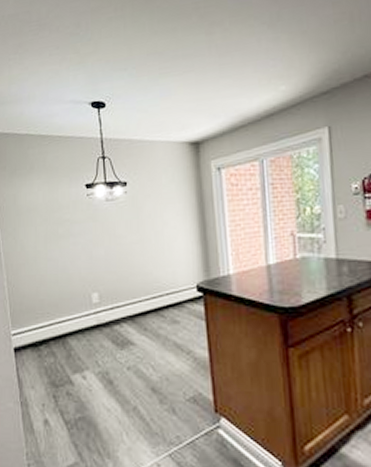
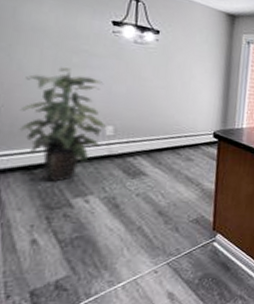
indoor plant: none [25,240,92,357] -> present [19,67,106,182]

